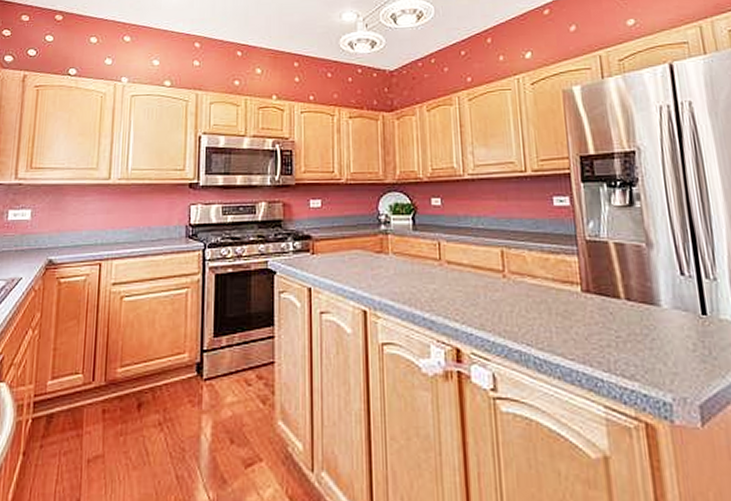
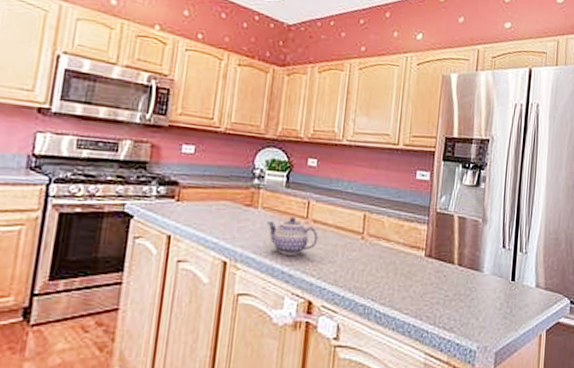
teapot: none [399,260,455,300] -> present [266,217,318,255]

